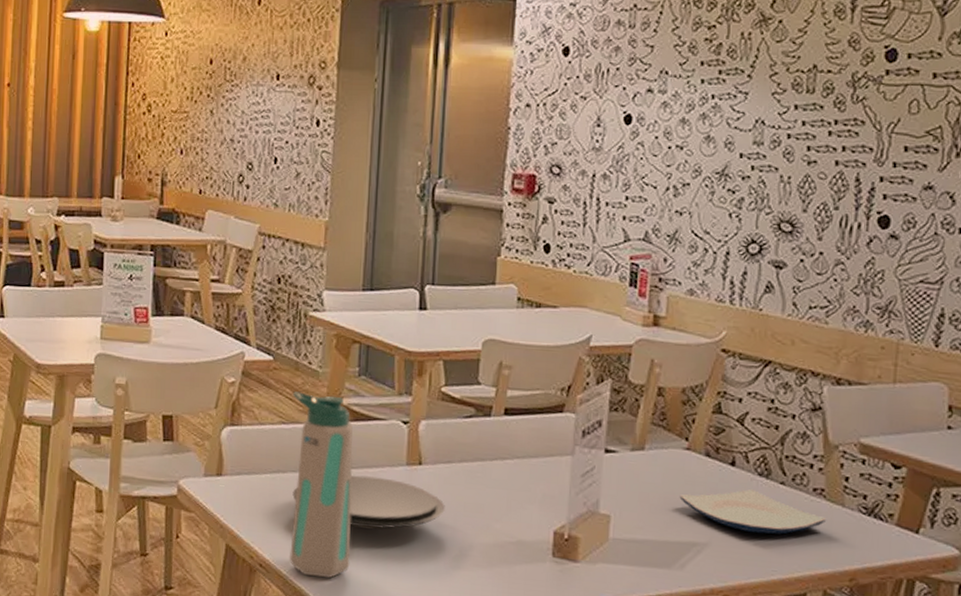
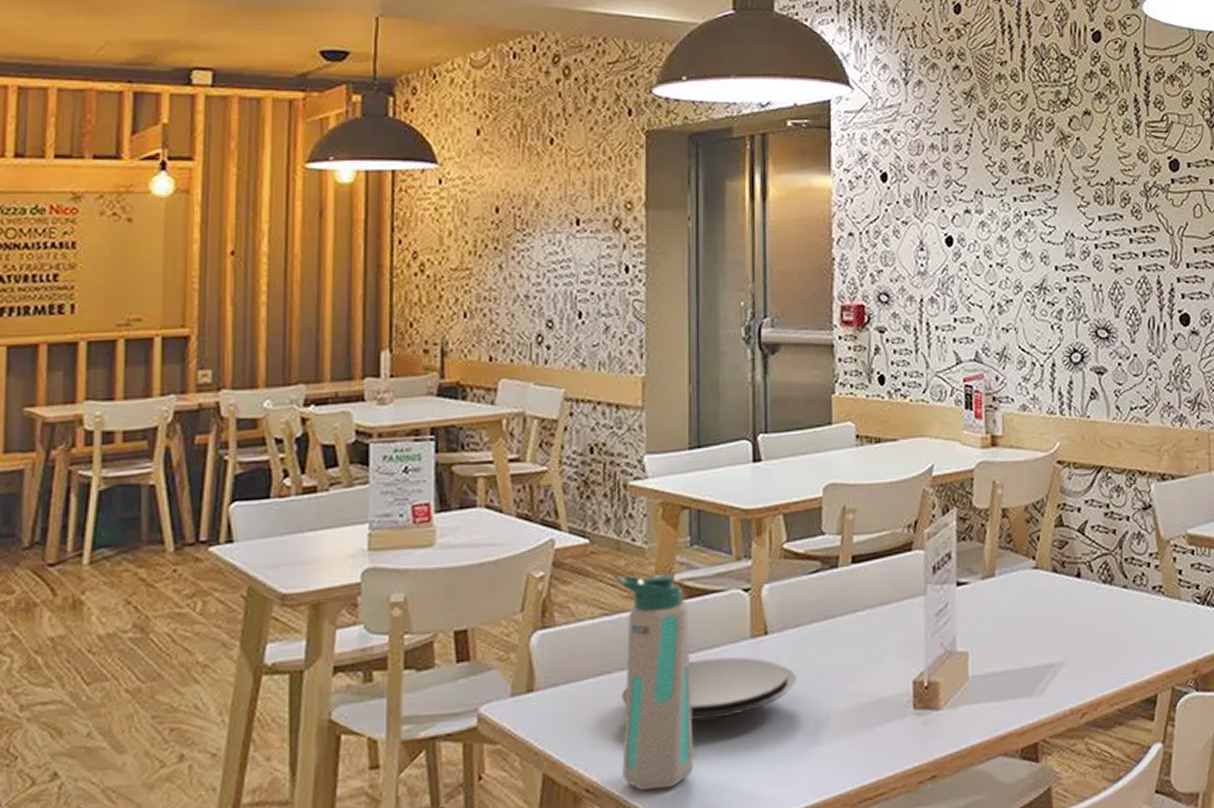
plate: present [679,489,826,535] -> none [1032,598,1166,644]

